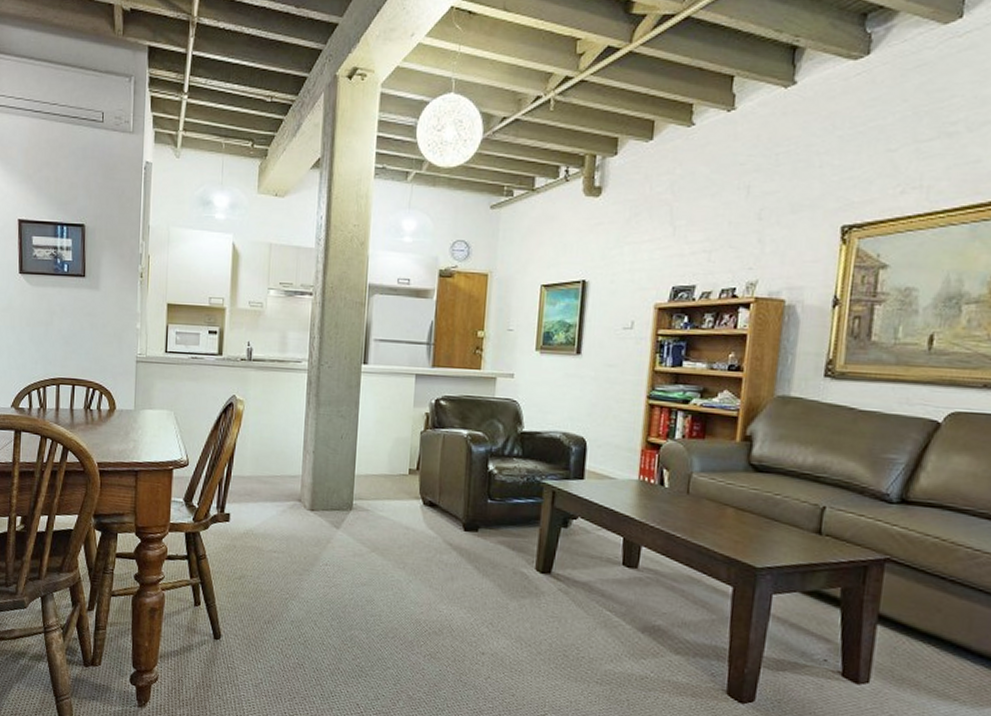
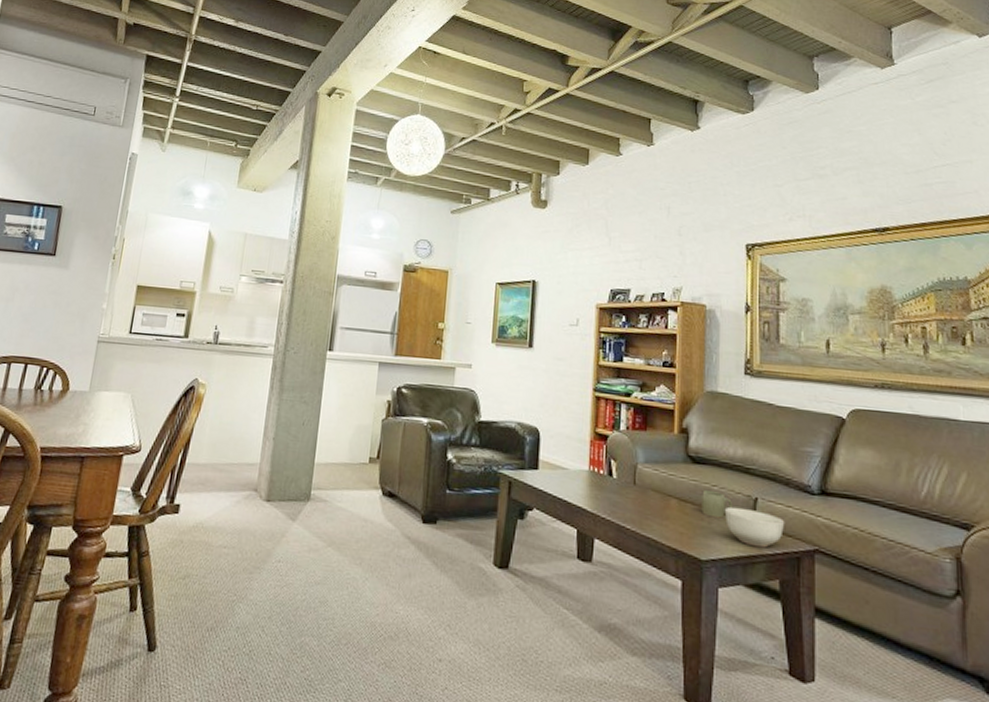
mug: none [760,499,796,528] -> present [701,490,732,519]
bowl: none [786,515,855,557] -> present [724,506,785,548]

